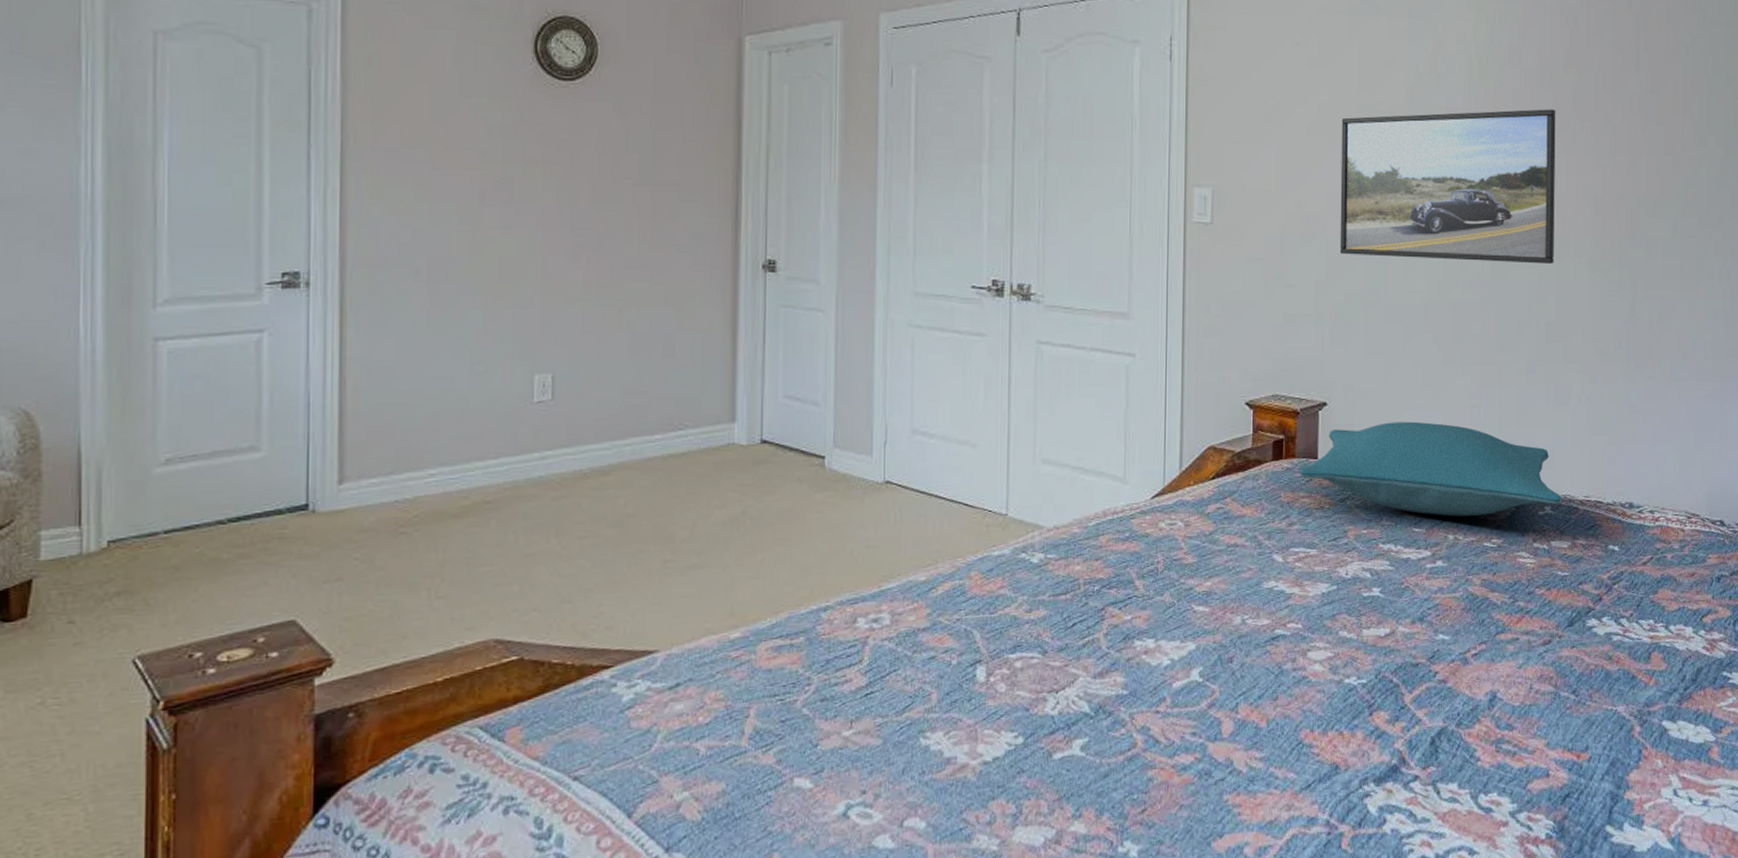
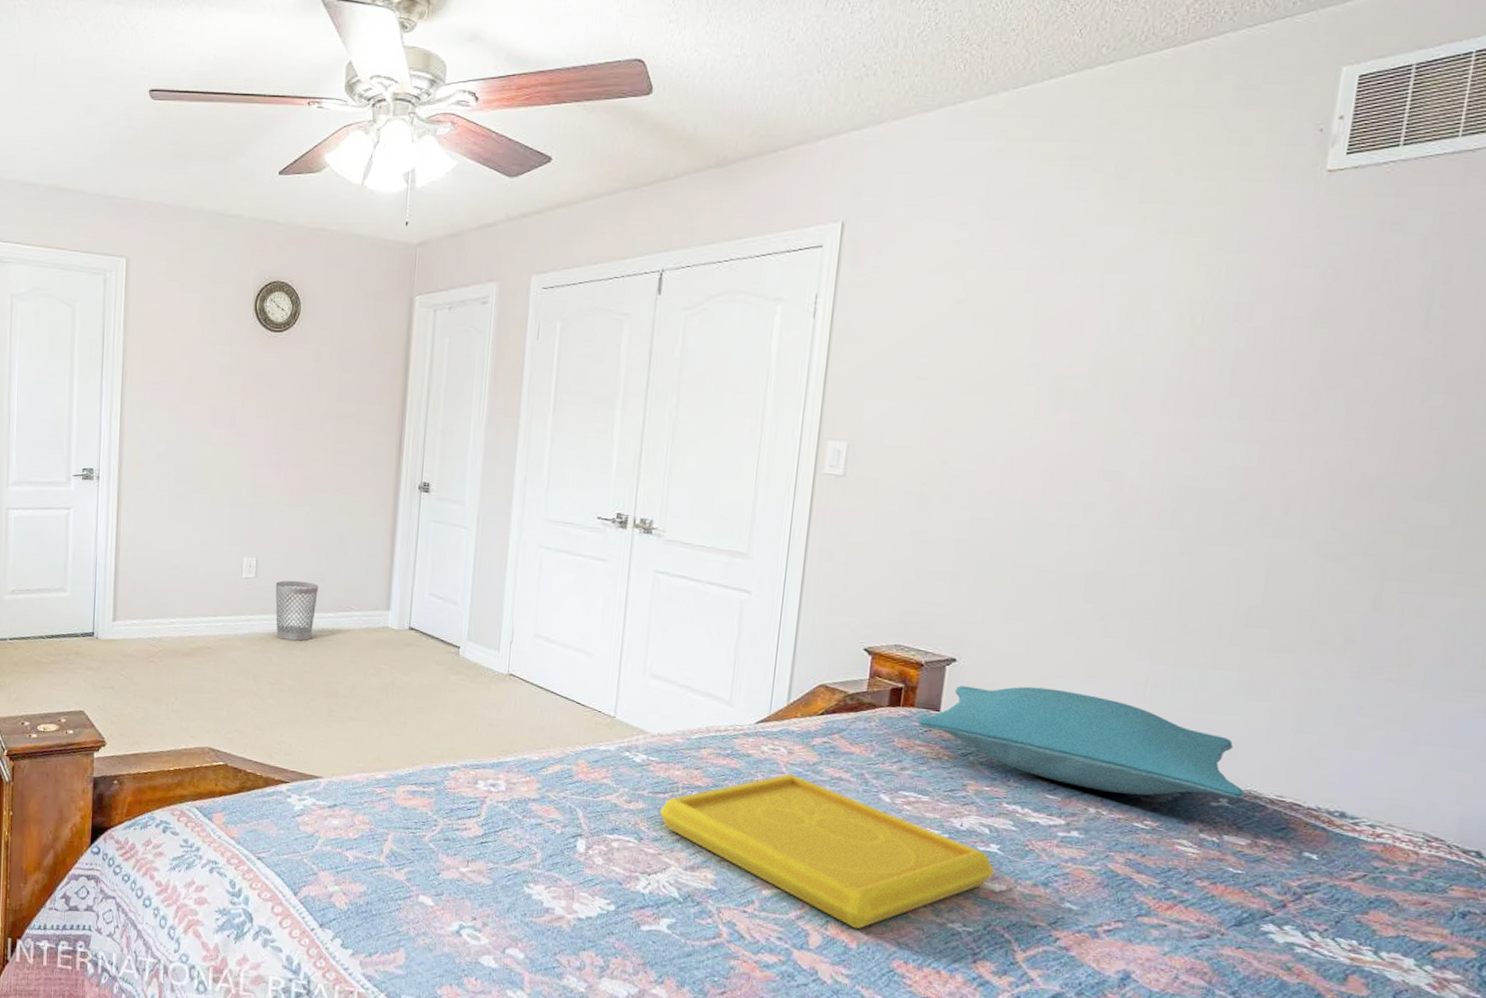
wastebasket: none [581,397,640,477] -> present [275,580,319,641]
serving tray: none [1062,549,1379,706] -> present [659,774,995,929]
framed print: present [1340,109,1556,264] -> none [988,373,1294,543]

